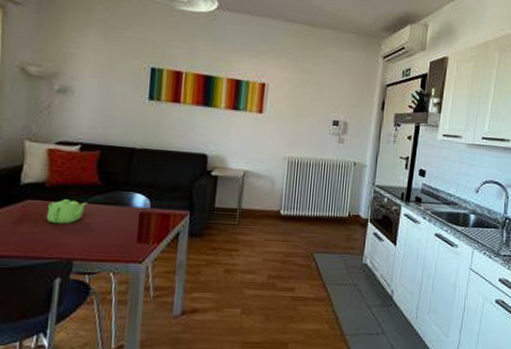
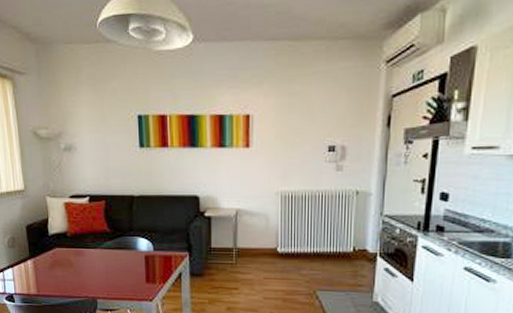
teapot: present [46,199,88,224] -> none [71,246,102,268]

